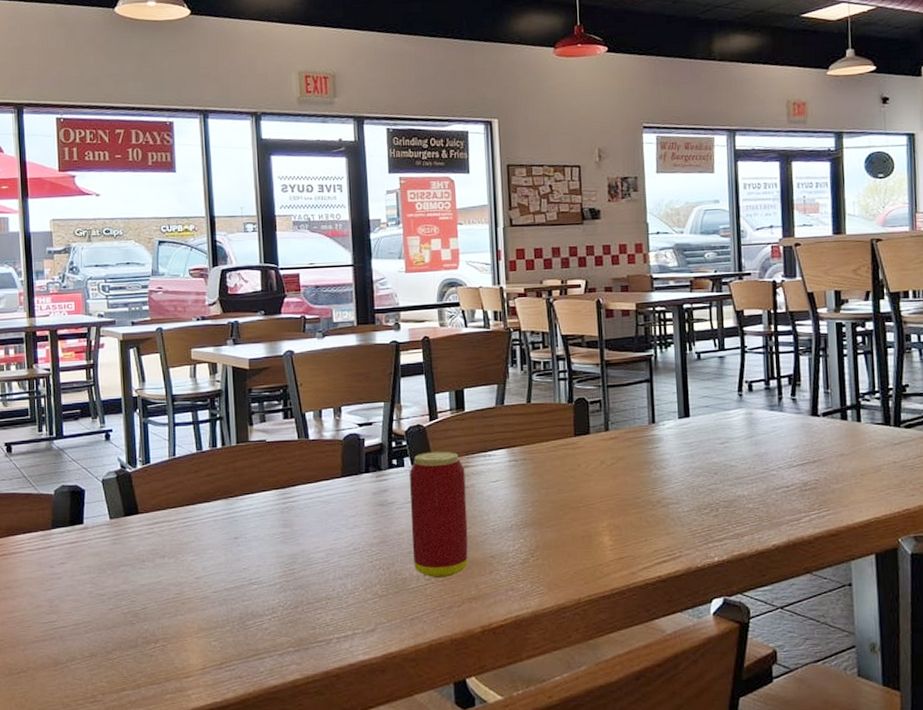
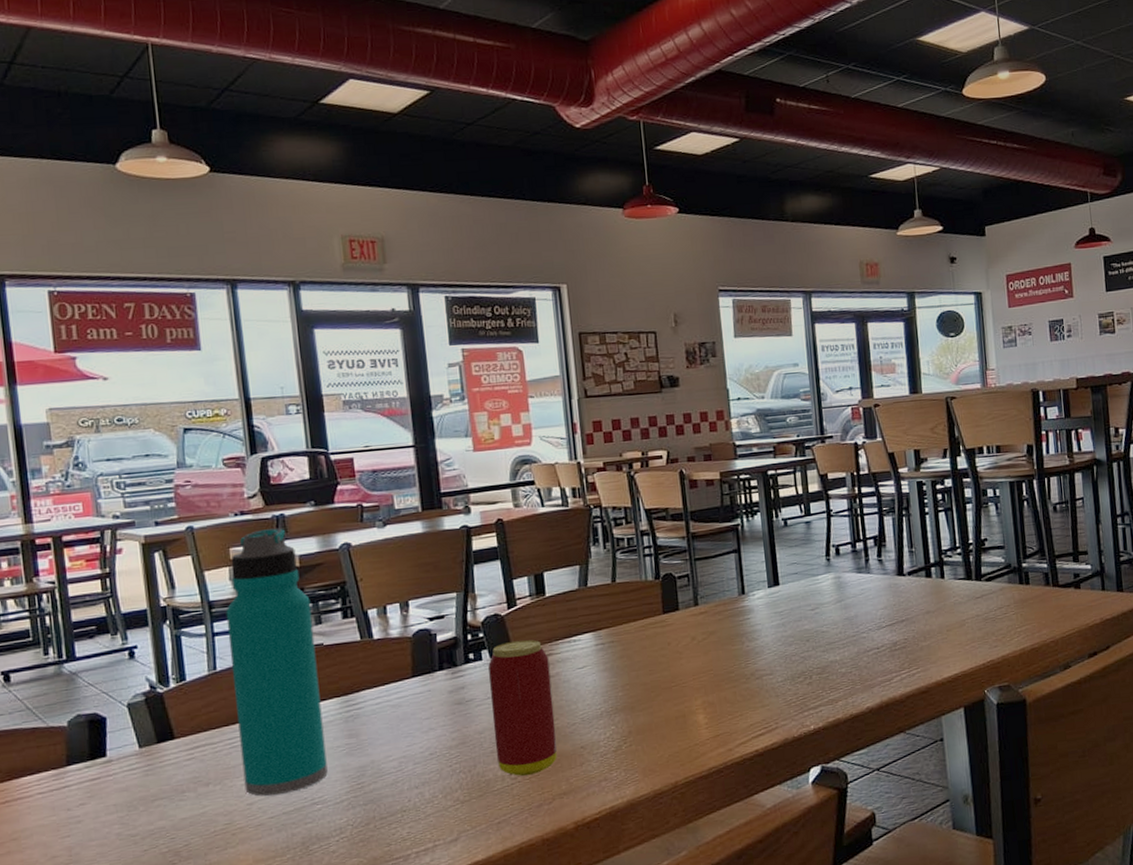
water bottle: none [185,333,264,572] -> present [225,528,328,796]

